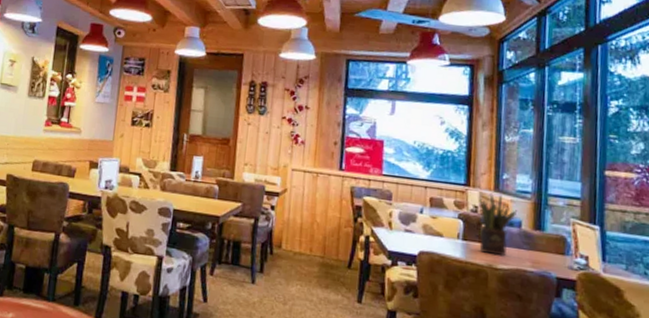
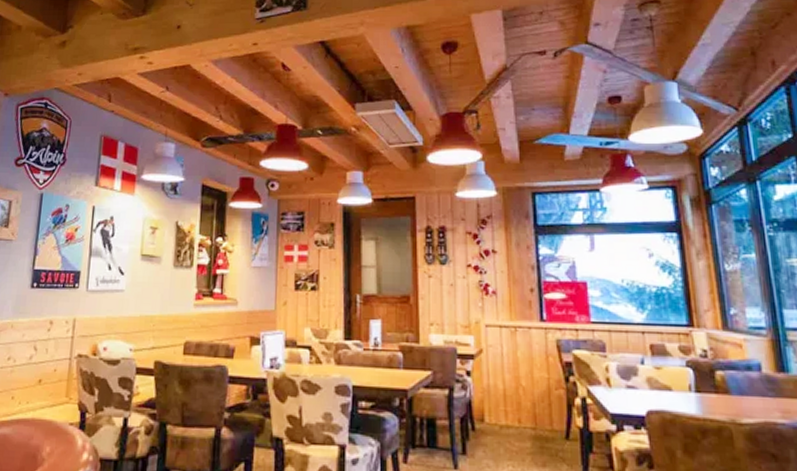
potted plant: present [479,193,518,256] -> none [707,333,755,408]

